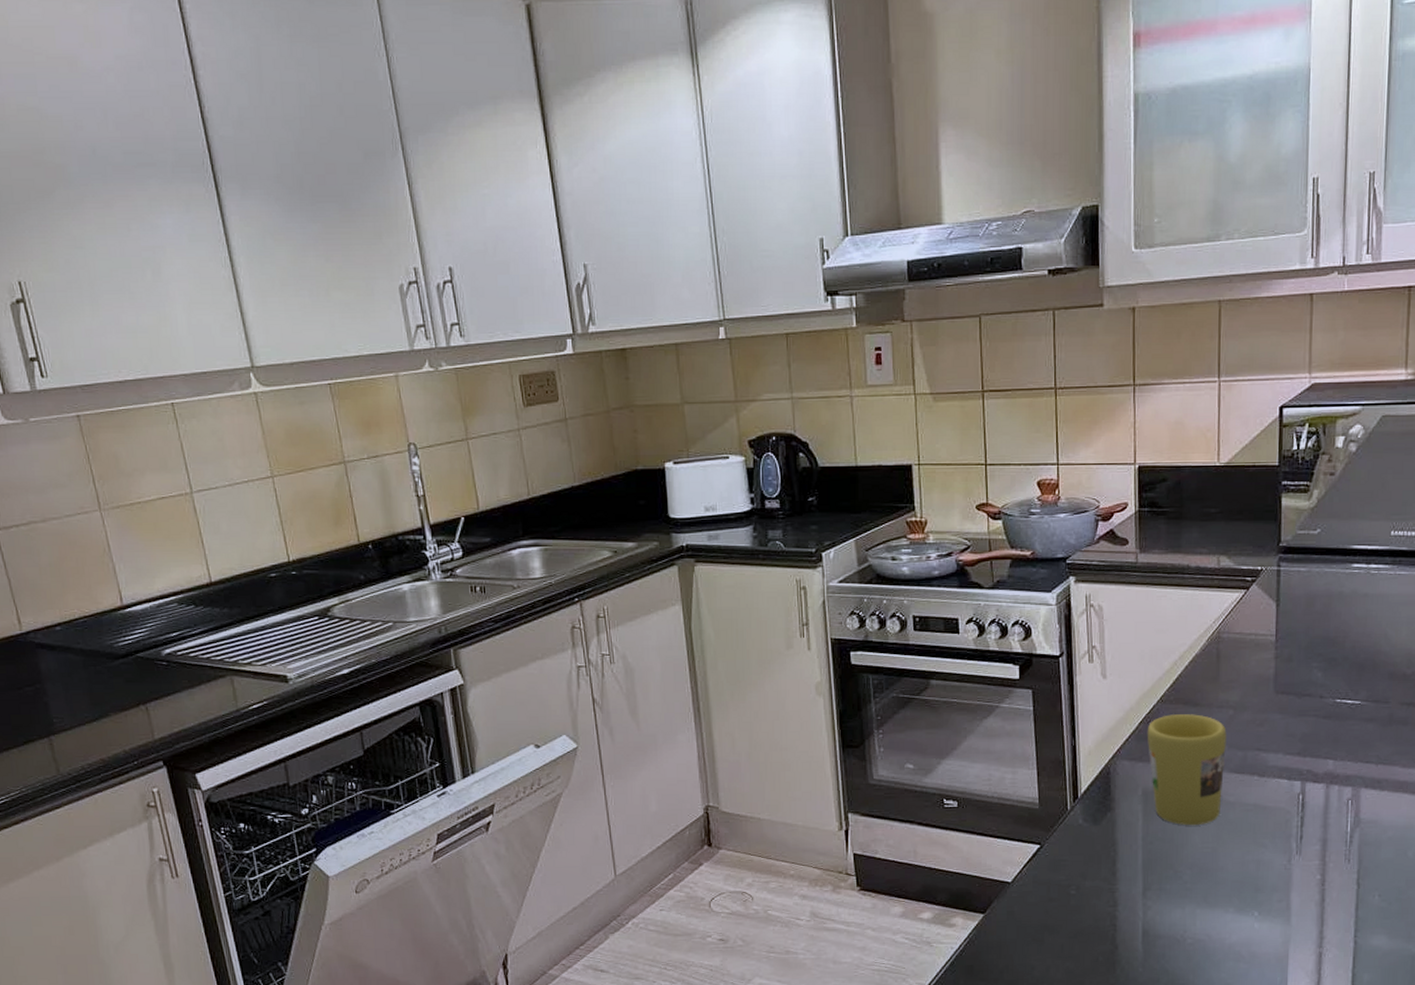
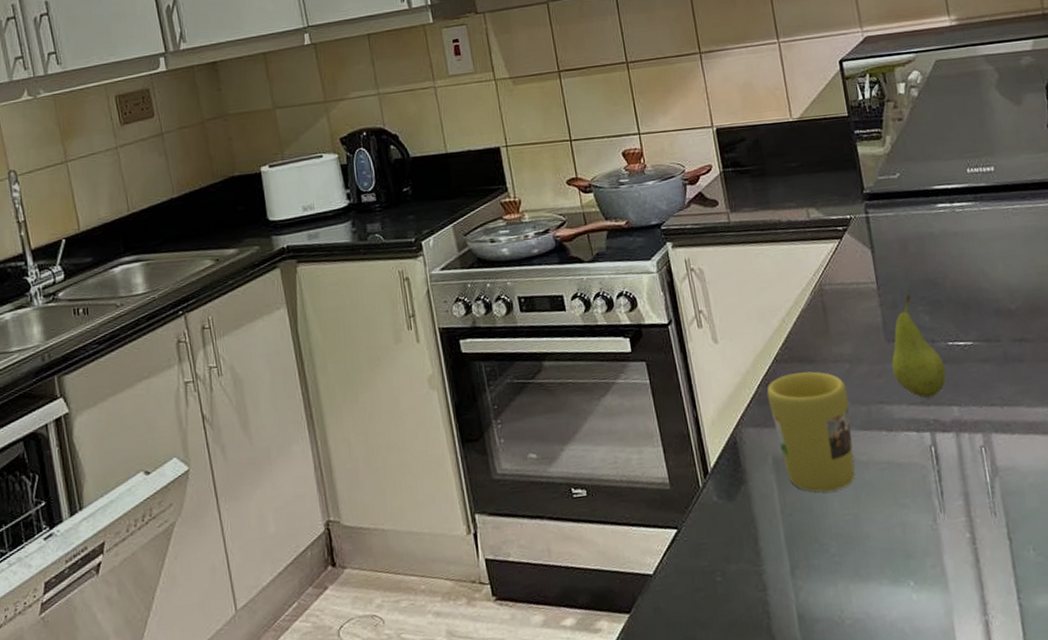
fruit: none [1275,649,1329,750] -> present [891,294,947,398]

